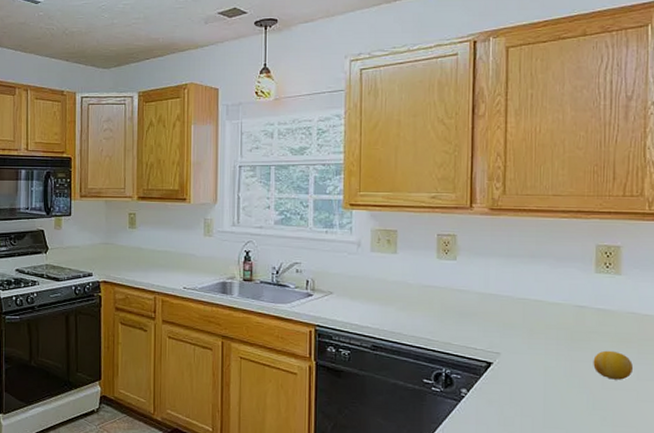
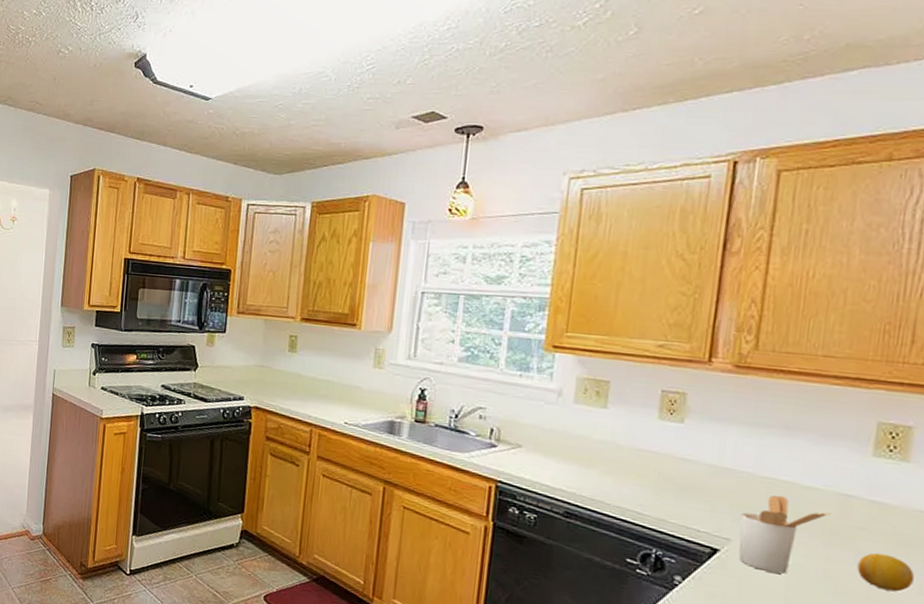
utensil holder: none [505,312,571,376] -> present [738,495,832,574]

